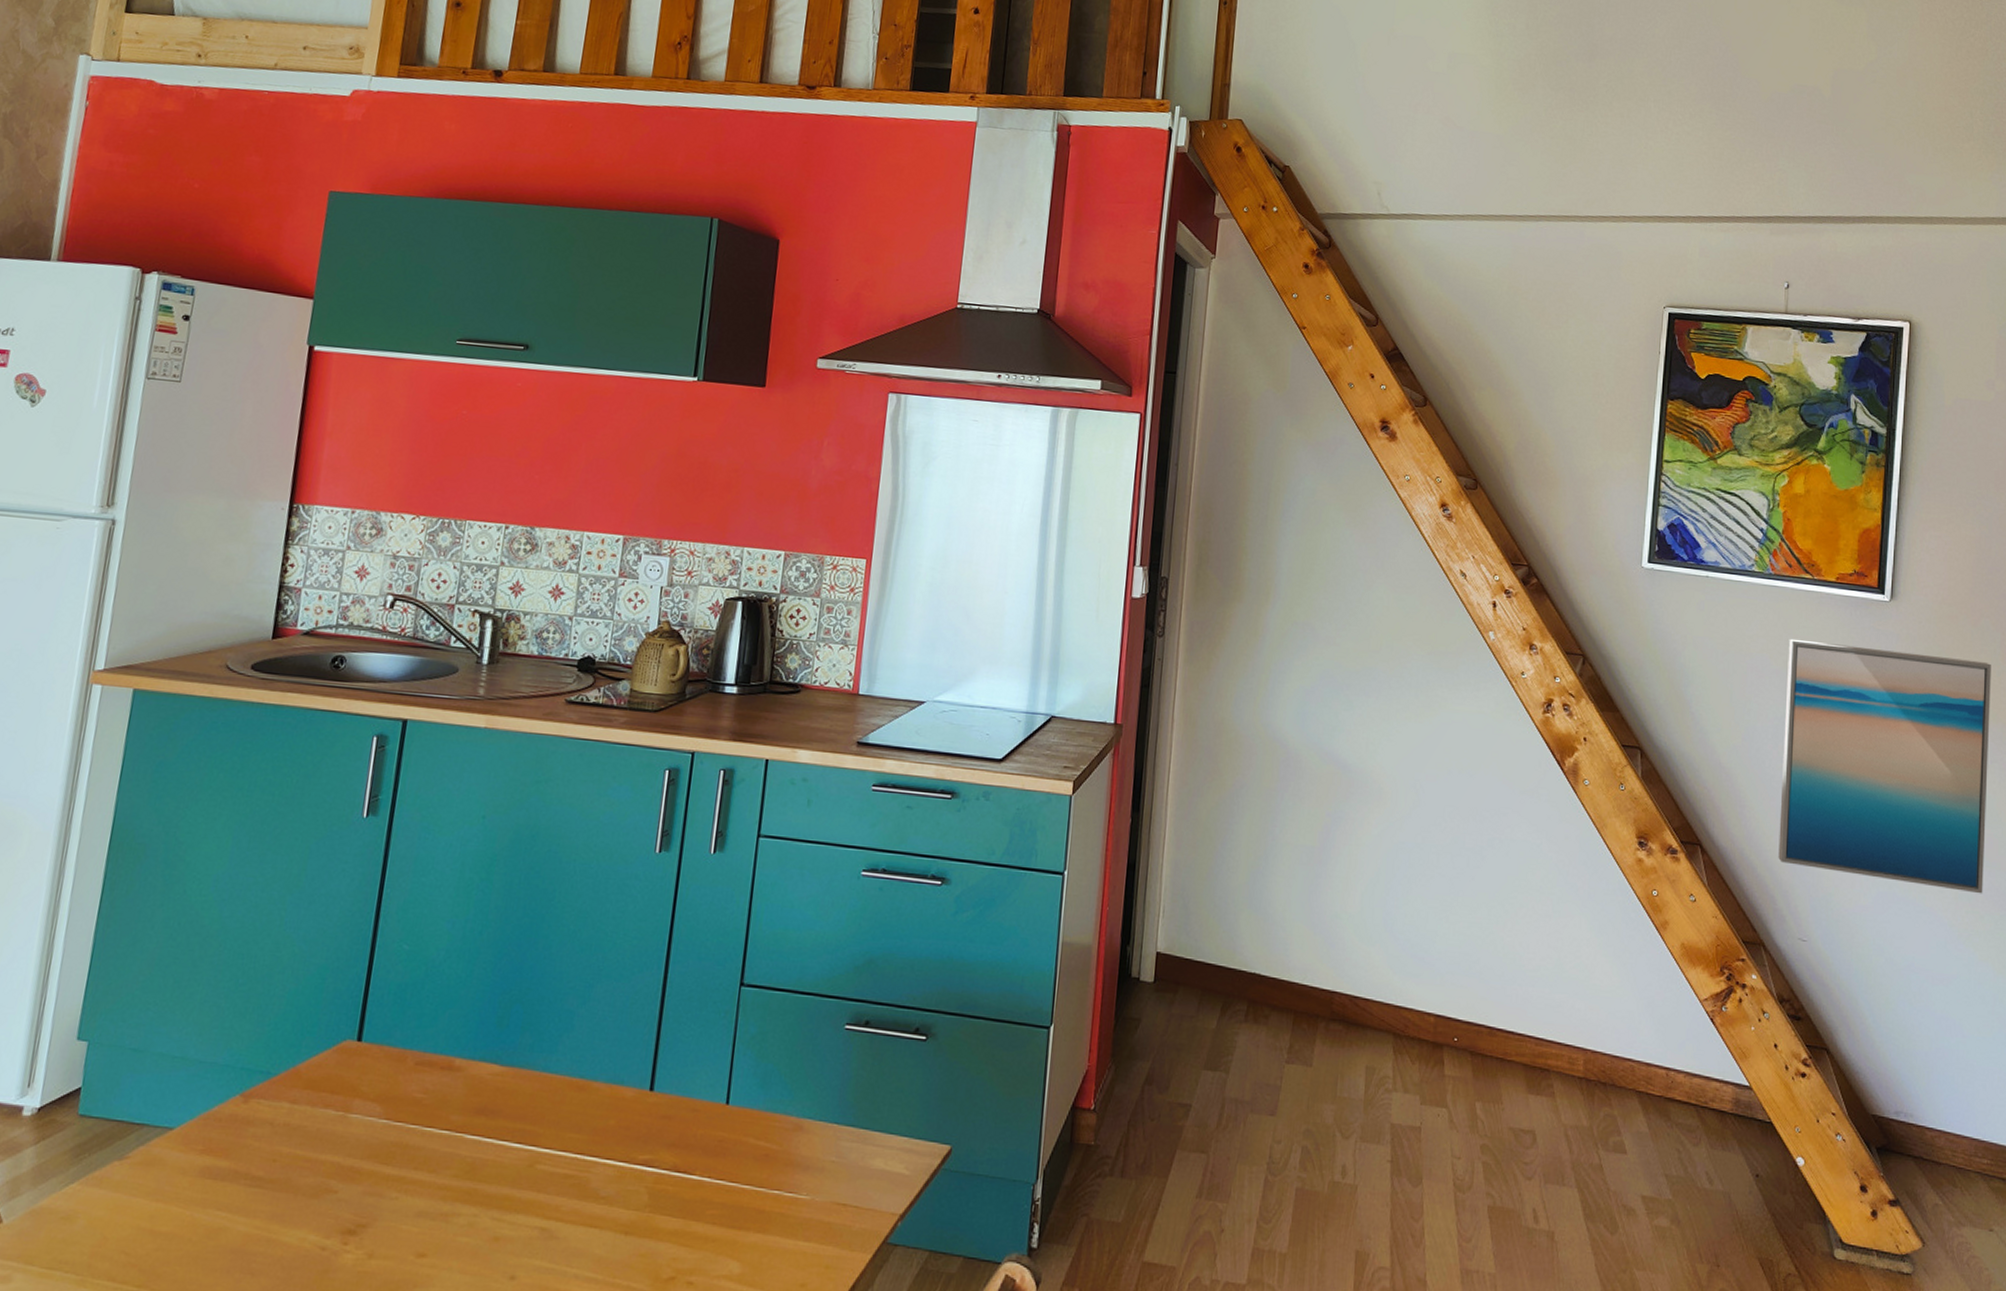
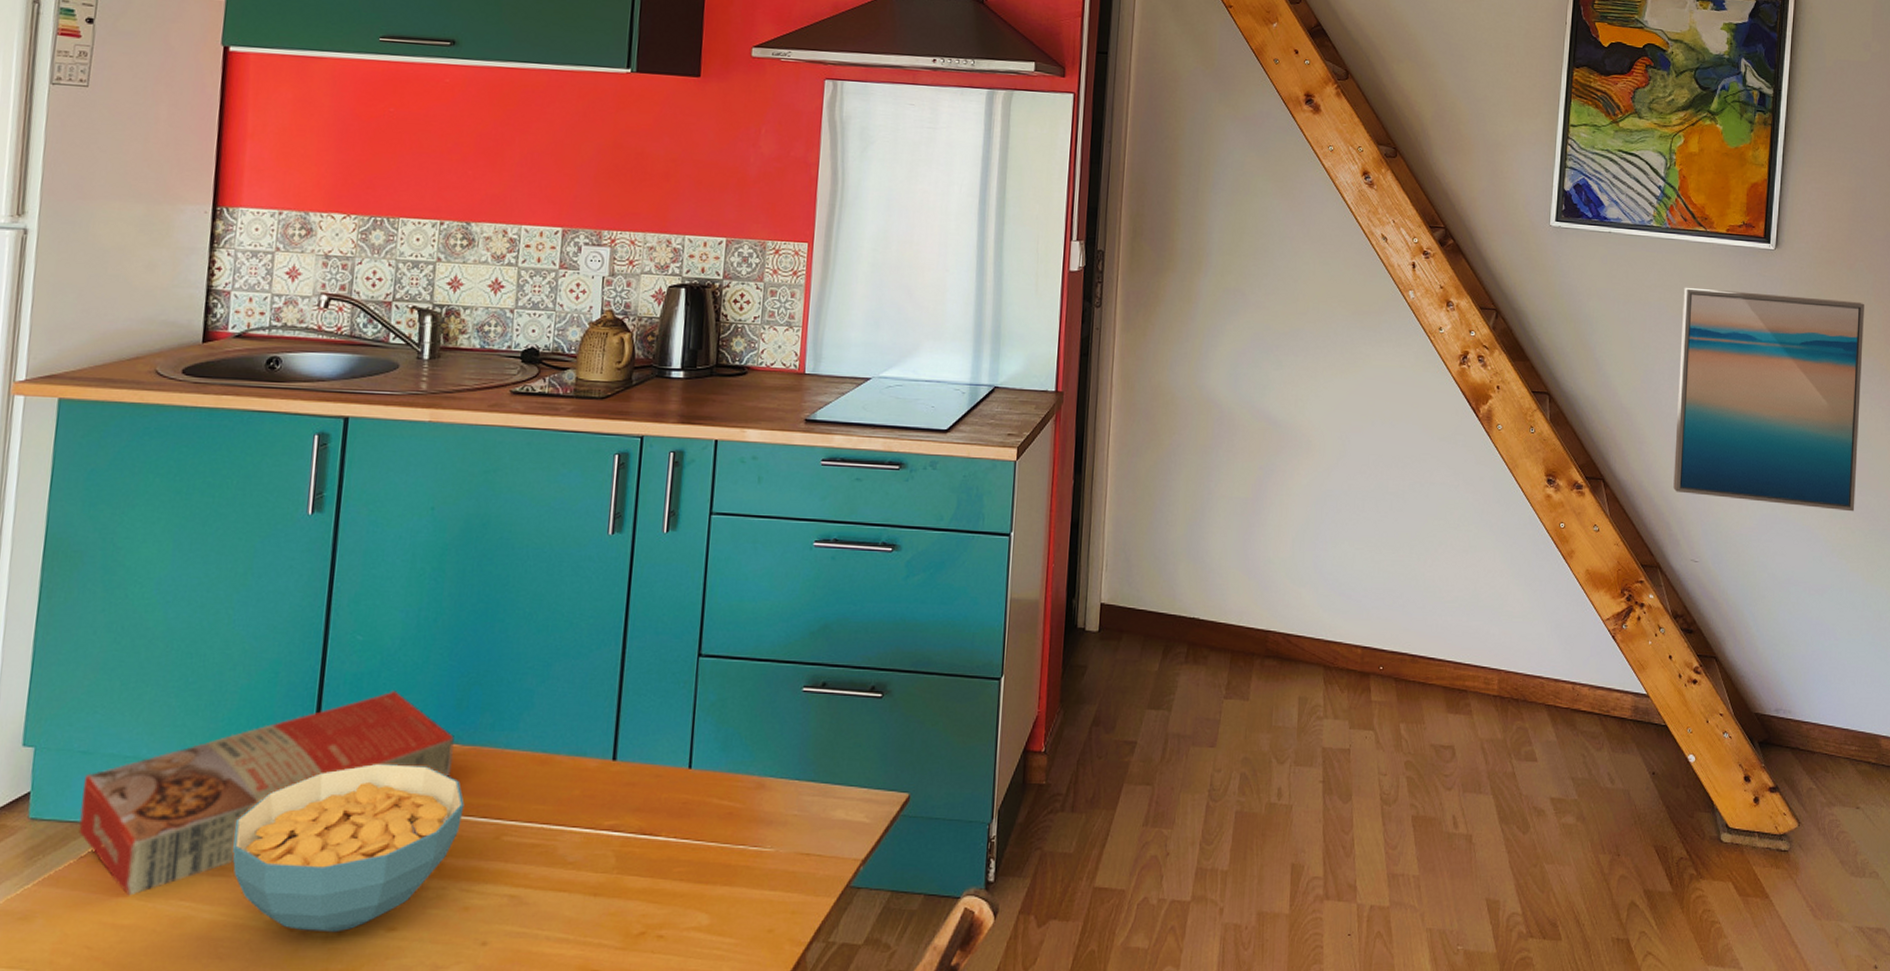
macaroni box: none [124,1004,494,1202] -> present [78,690,454,896]
cereal bowl: none [270,1078,500,1255] -> present [232,763,465,933]

